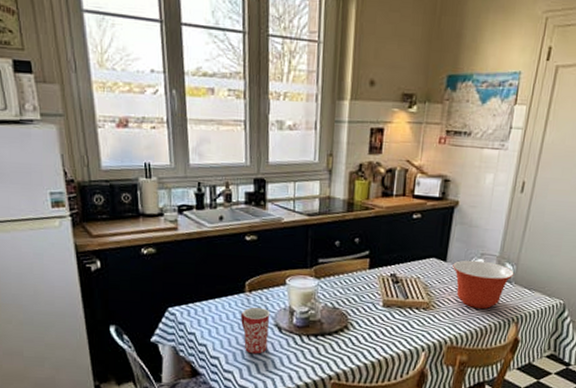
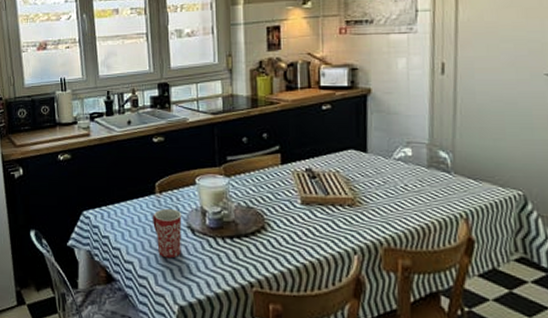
mixing bowl: present [452,260,514,309] -> none [375,149,452,203]

